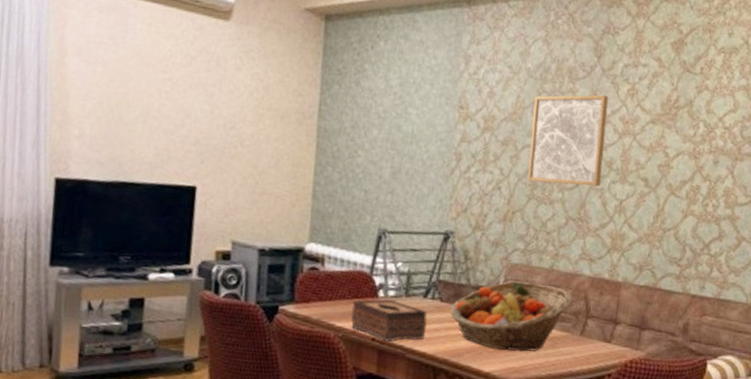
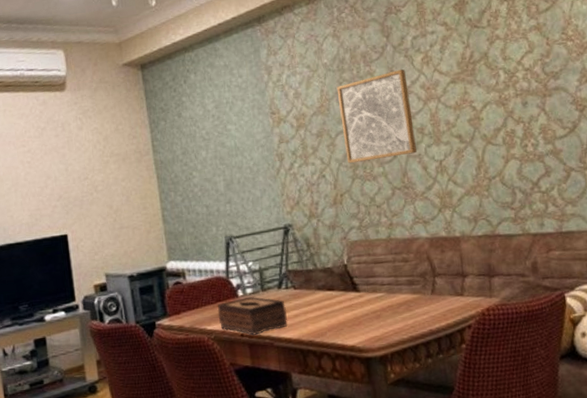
fruit basket: present [449,281,572,352] -> none [304,254,416,323]

